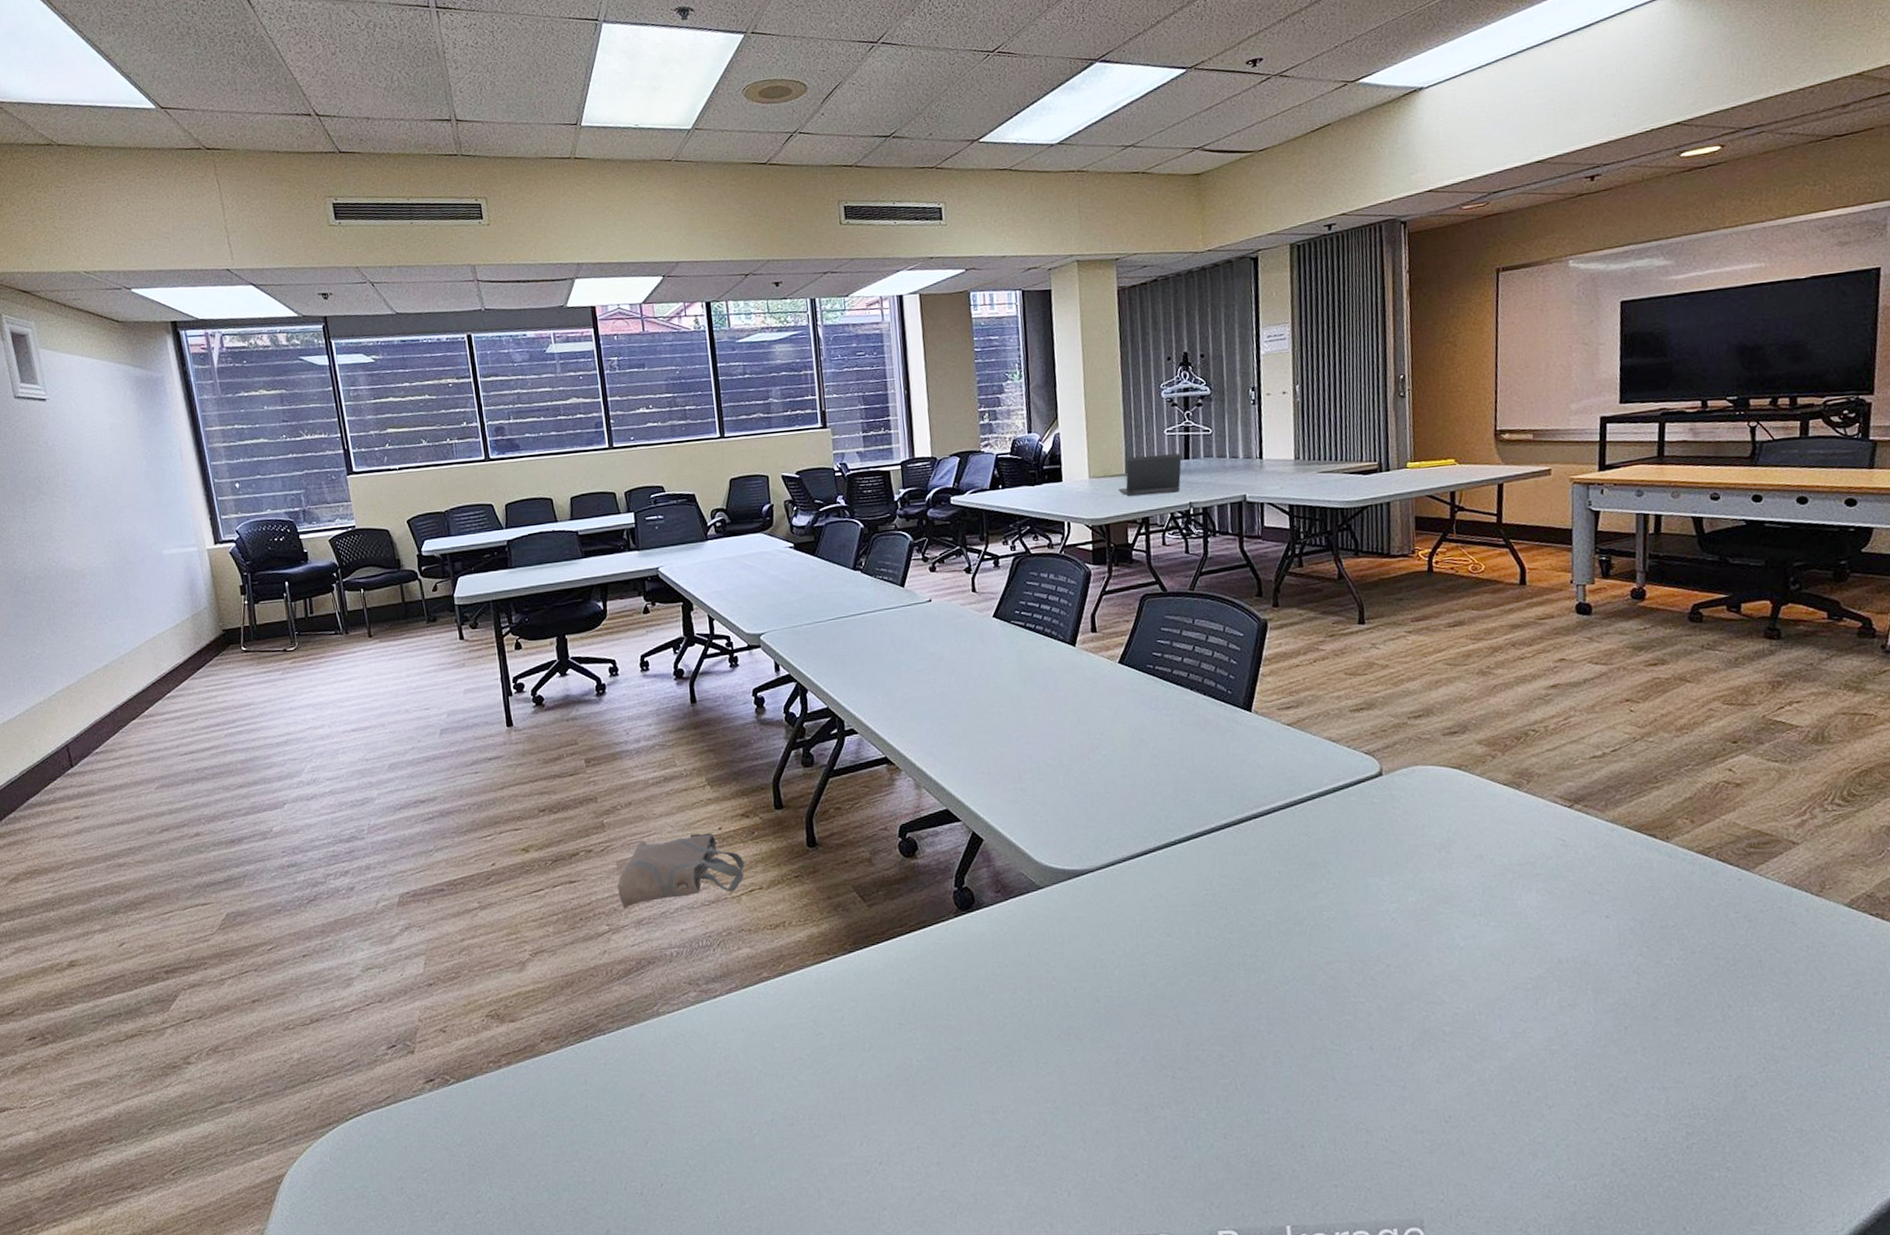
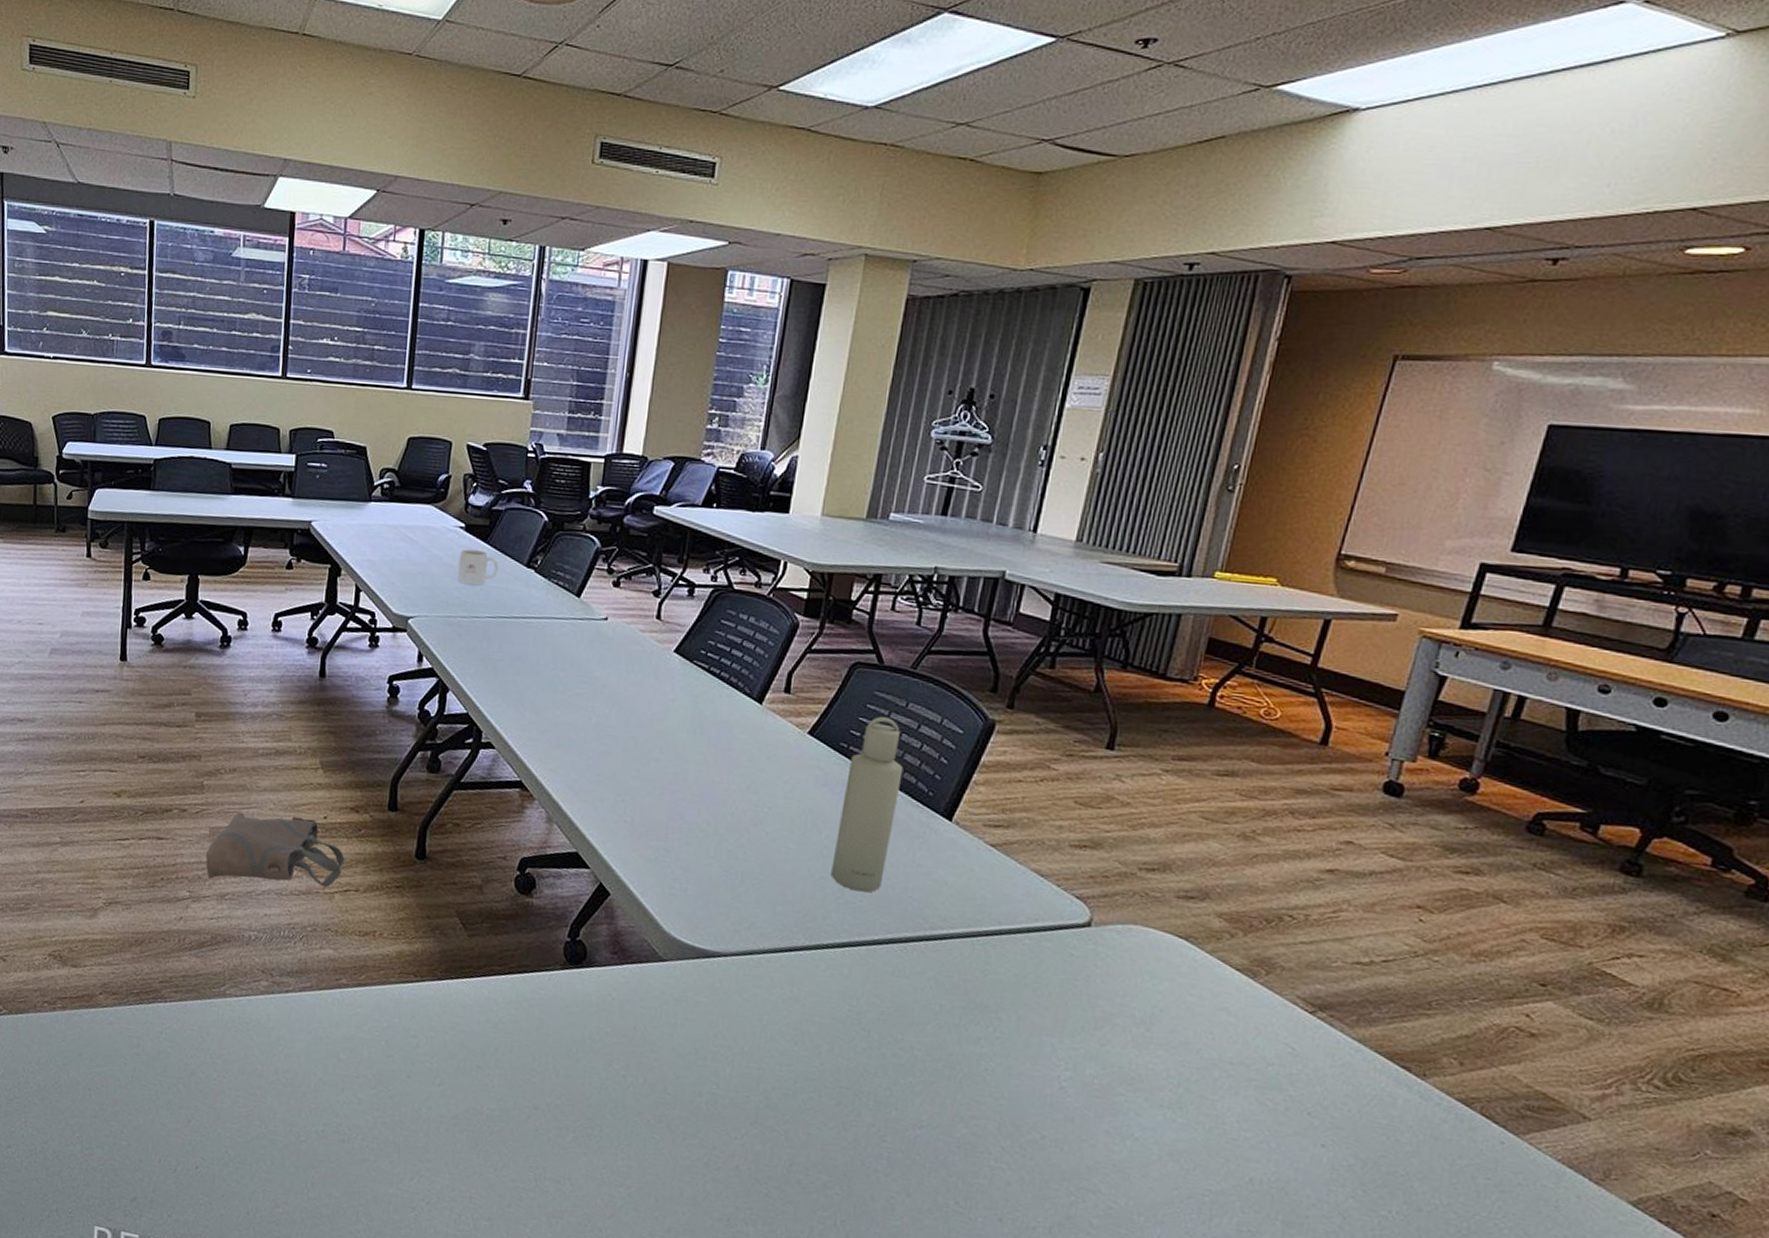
mug: none [793,563,830,596] -> present [457,549,499,586]
laptop computer: present [1117,454,1182,496] -> none [852,500,938,552]
bottle: none [1158,635,1208,789] -> present [830,717,904,893]

